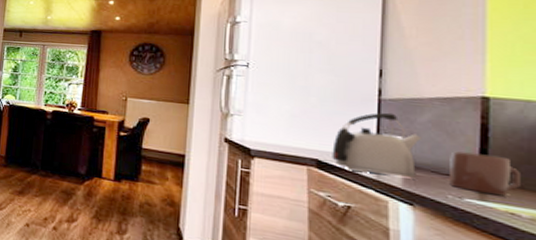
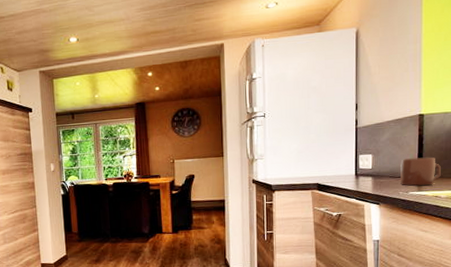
kettle: present [332,112,422,179] -> none [327,137,384,188]

